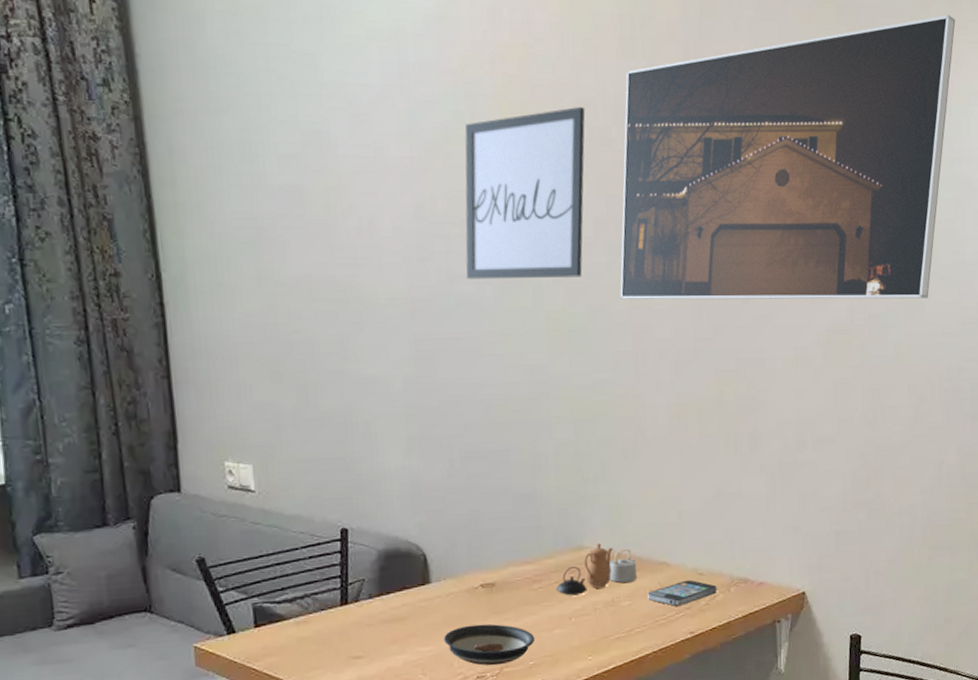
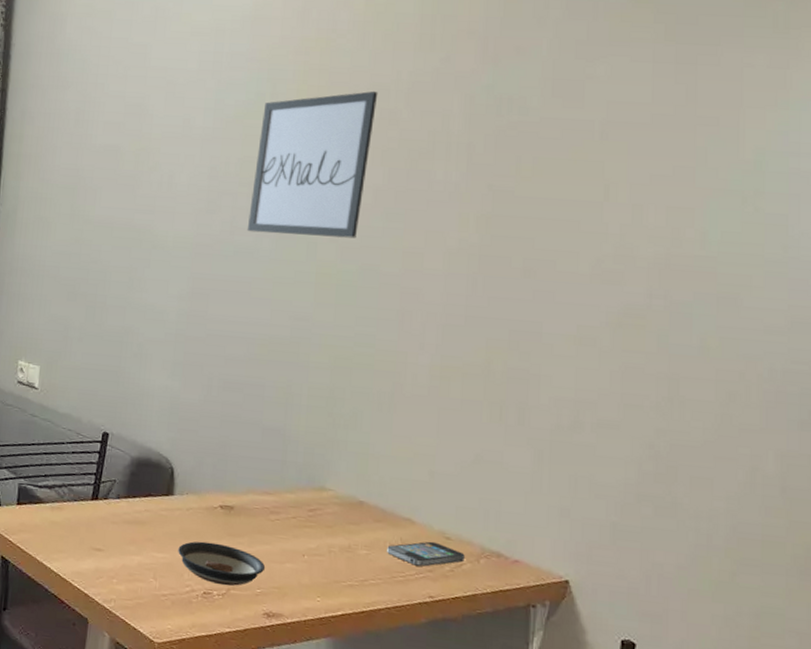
teapot: present [555,543,638,596] -> none [292,487,379,535]
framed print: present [620,14,956,300] -> none [392,13,799,292]

